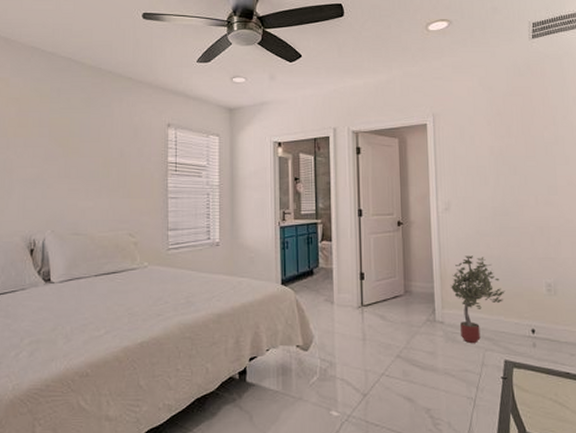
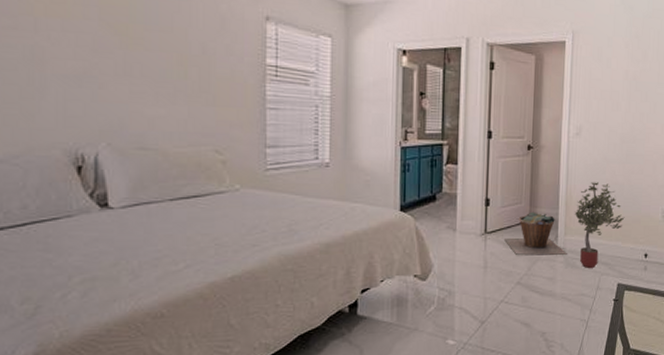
laundry basket: none [381,285,446,329] -> present [504,211,567,256]

